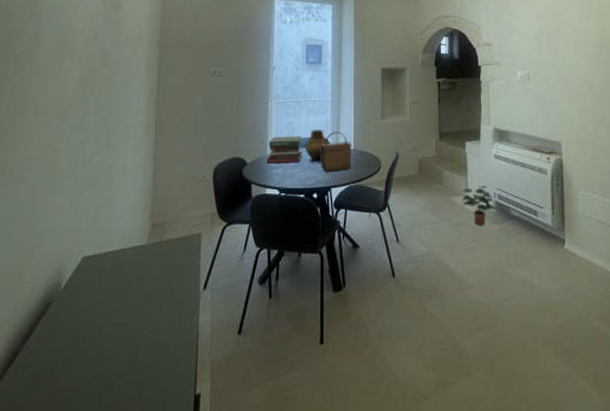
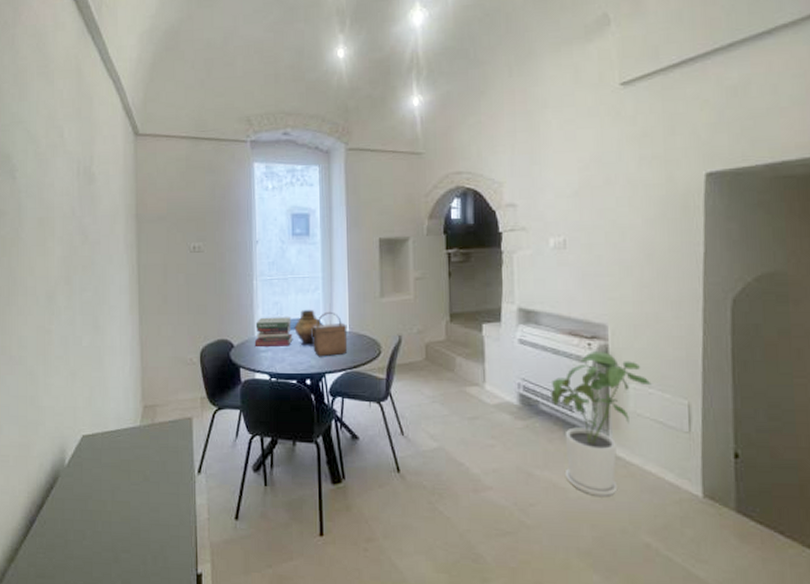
potted plant: present [462,186,497,226] -> none [478,375,521,421]
house plant: none [520,164,595,288] -> present [551,352,652,496]

